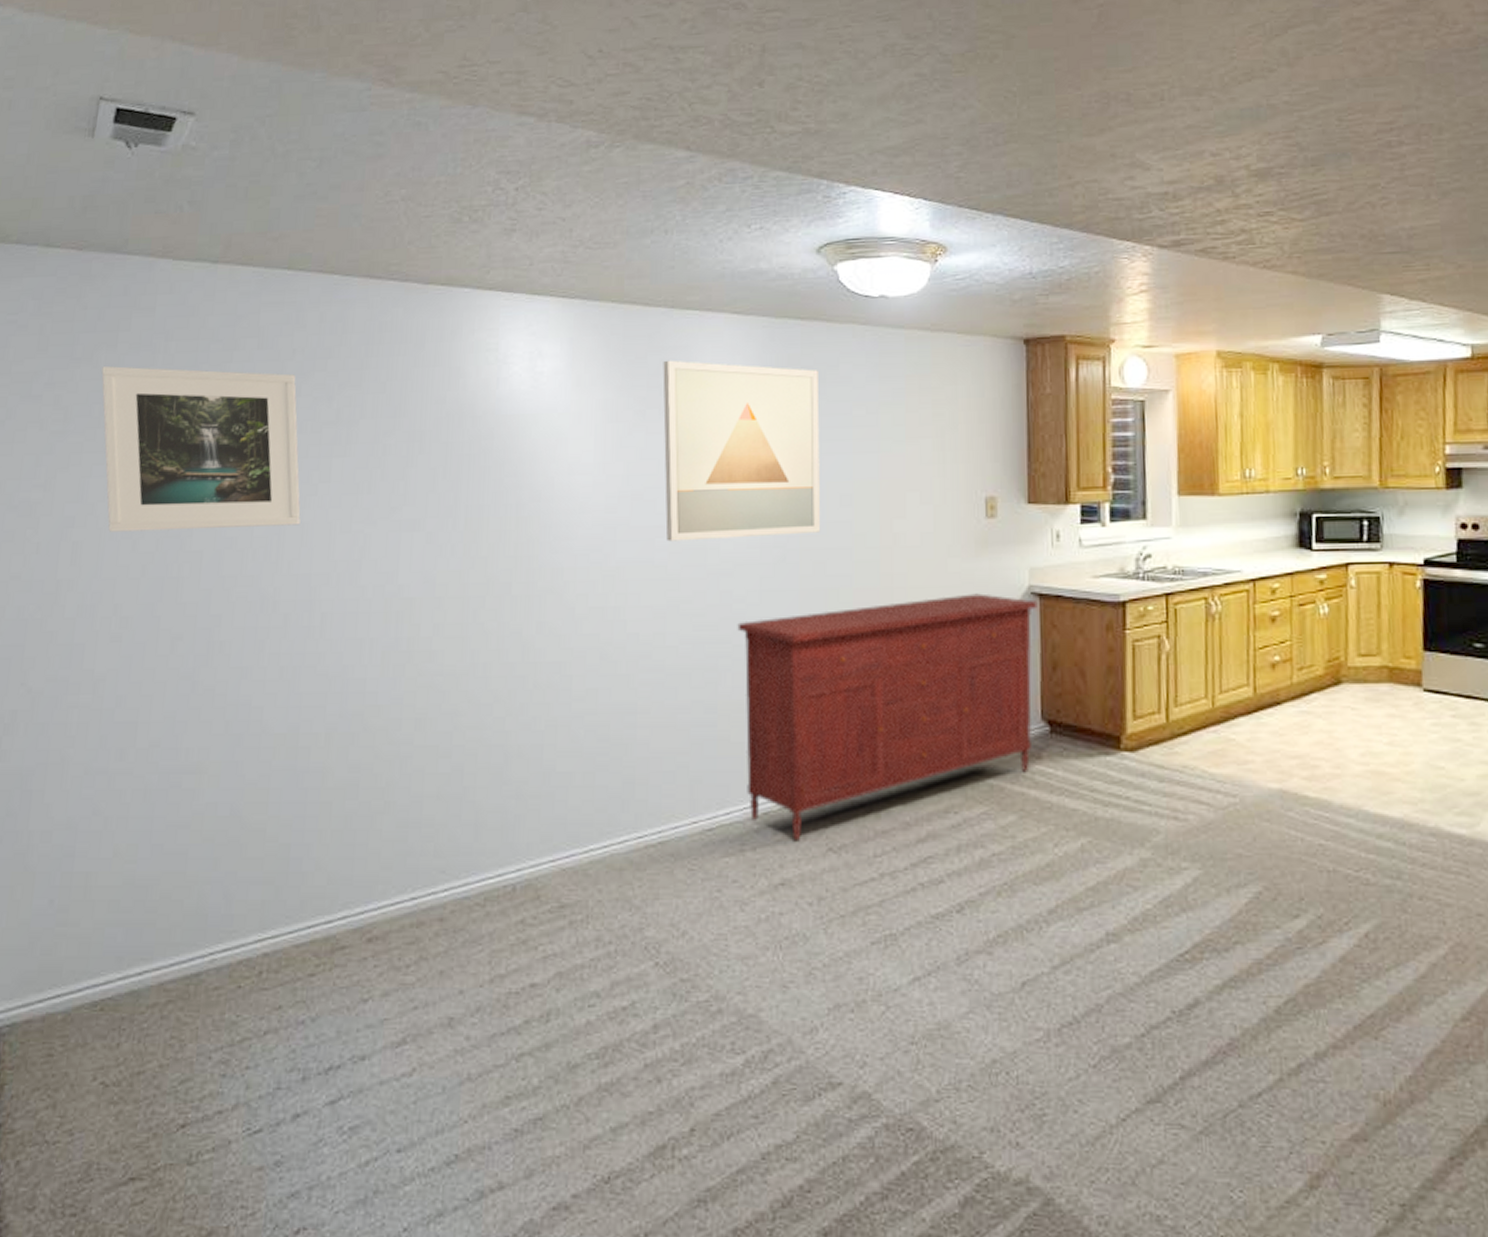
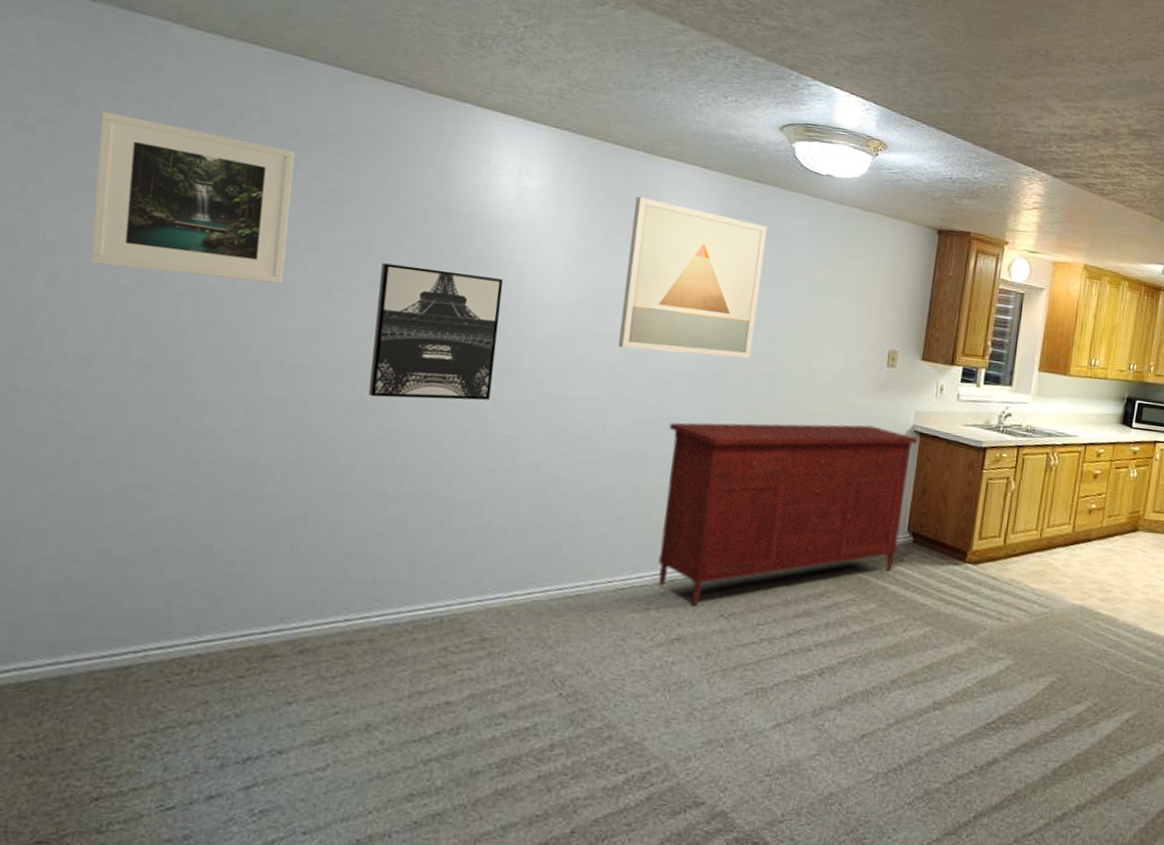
wall art: none [399,481,534,639] -> present [368,263,504,401]

